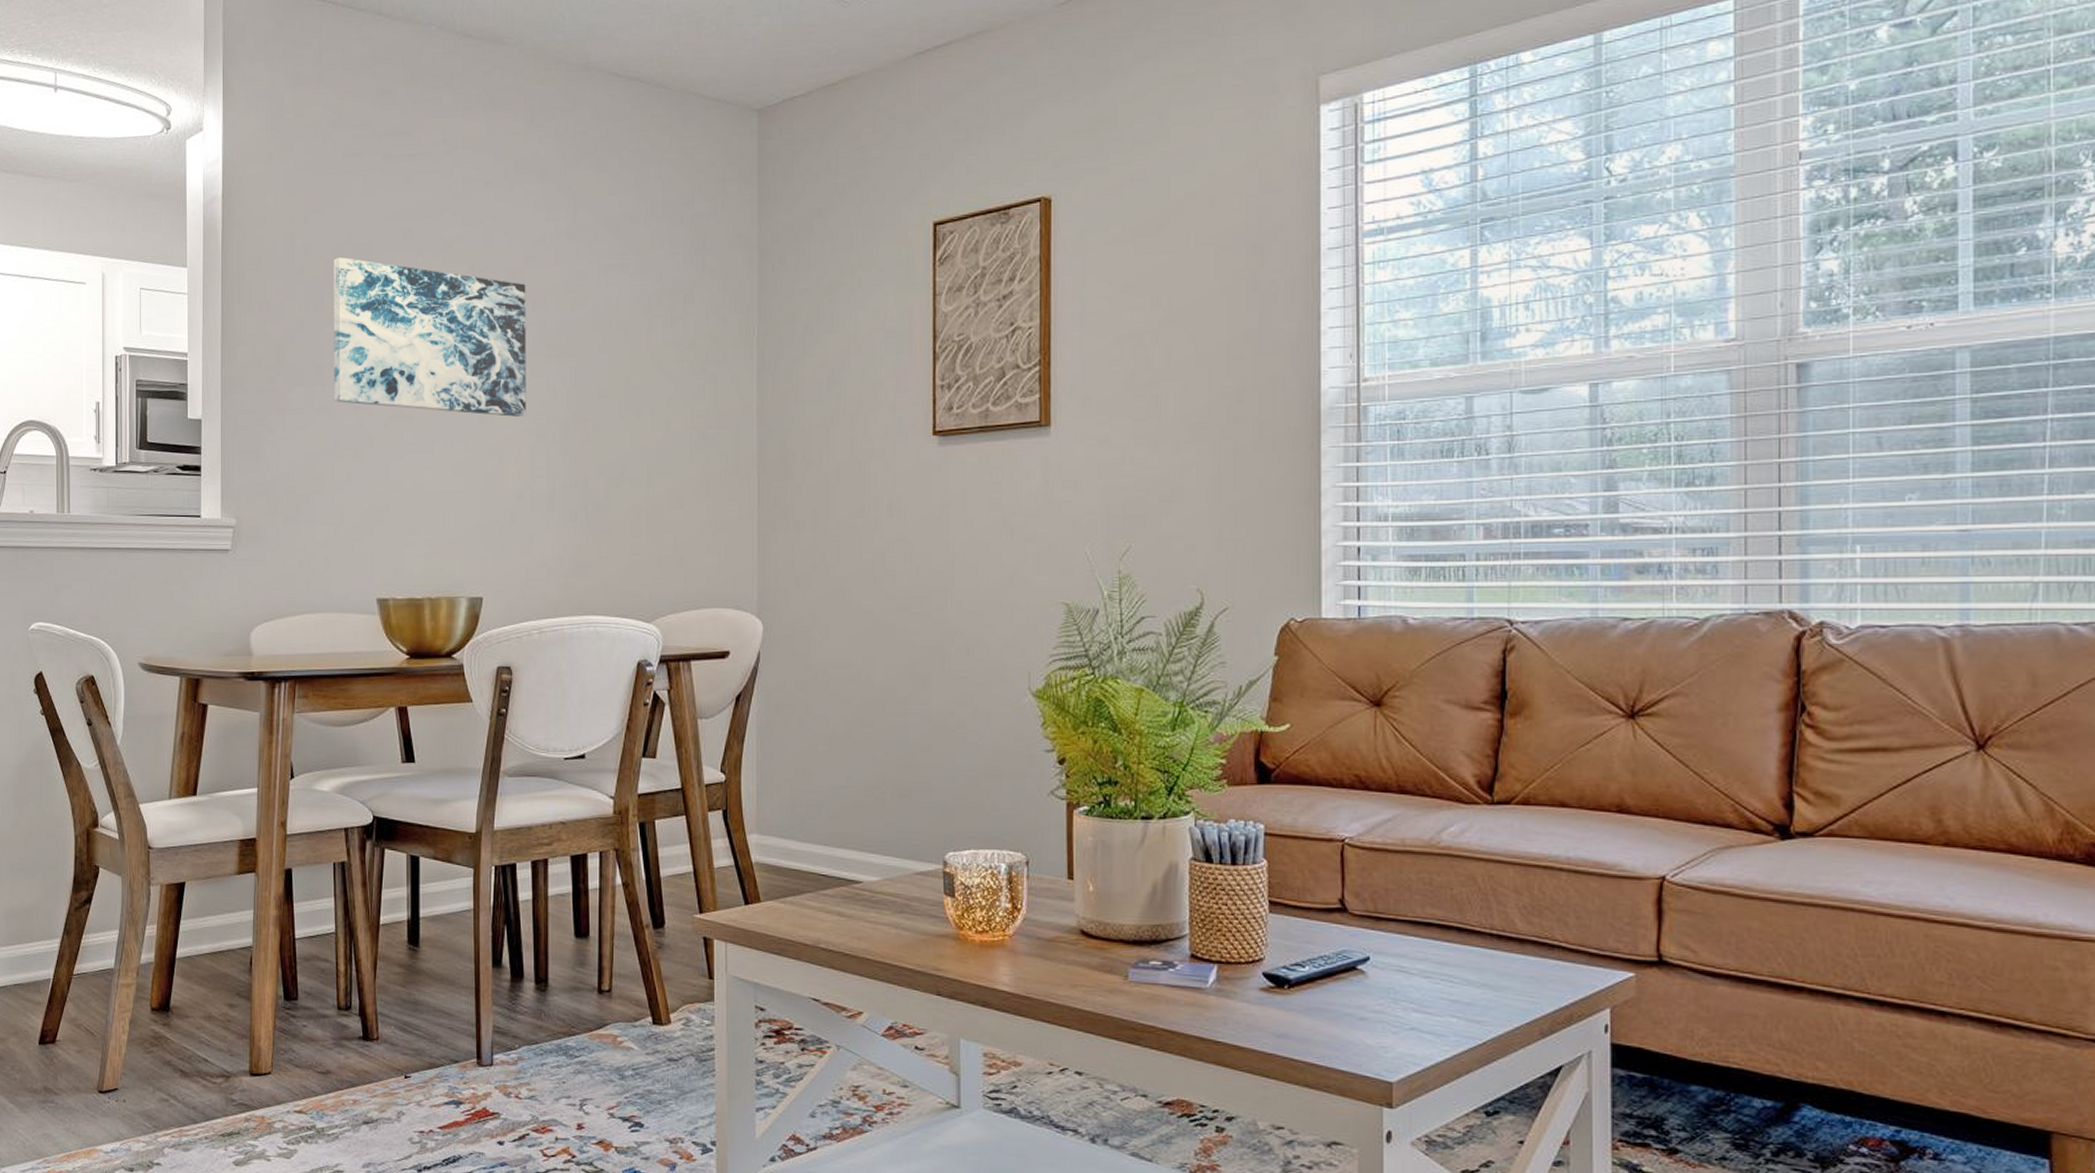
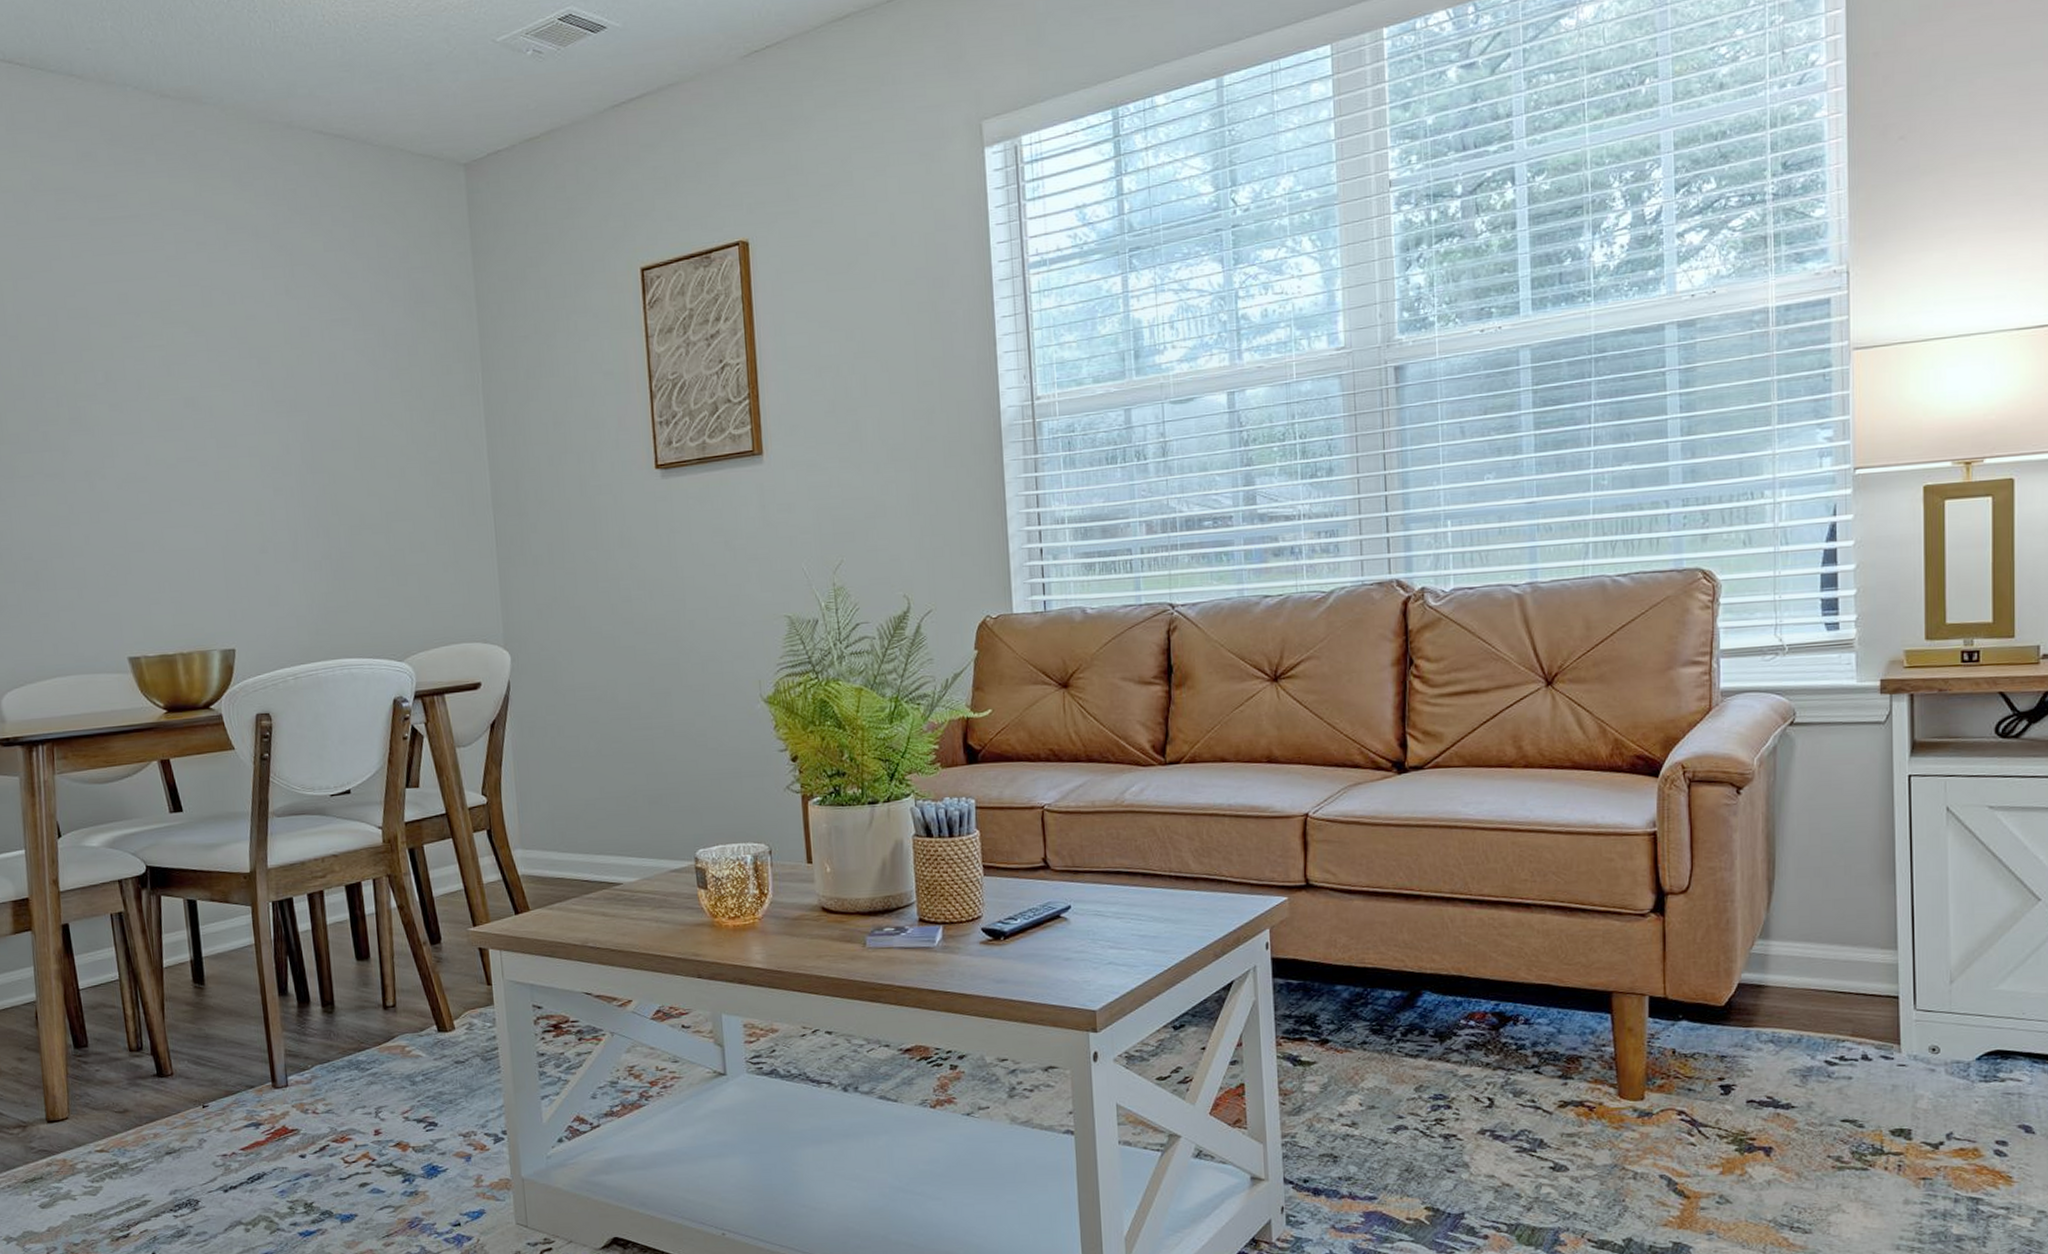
wall art: present [333,257,526,417] -> none [48,323,262,473]

